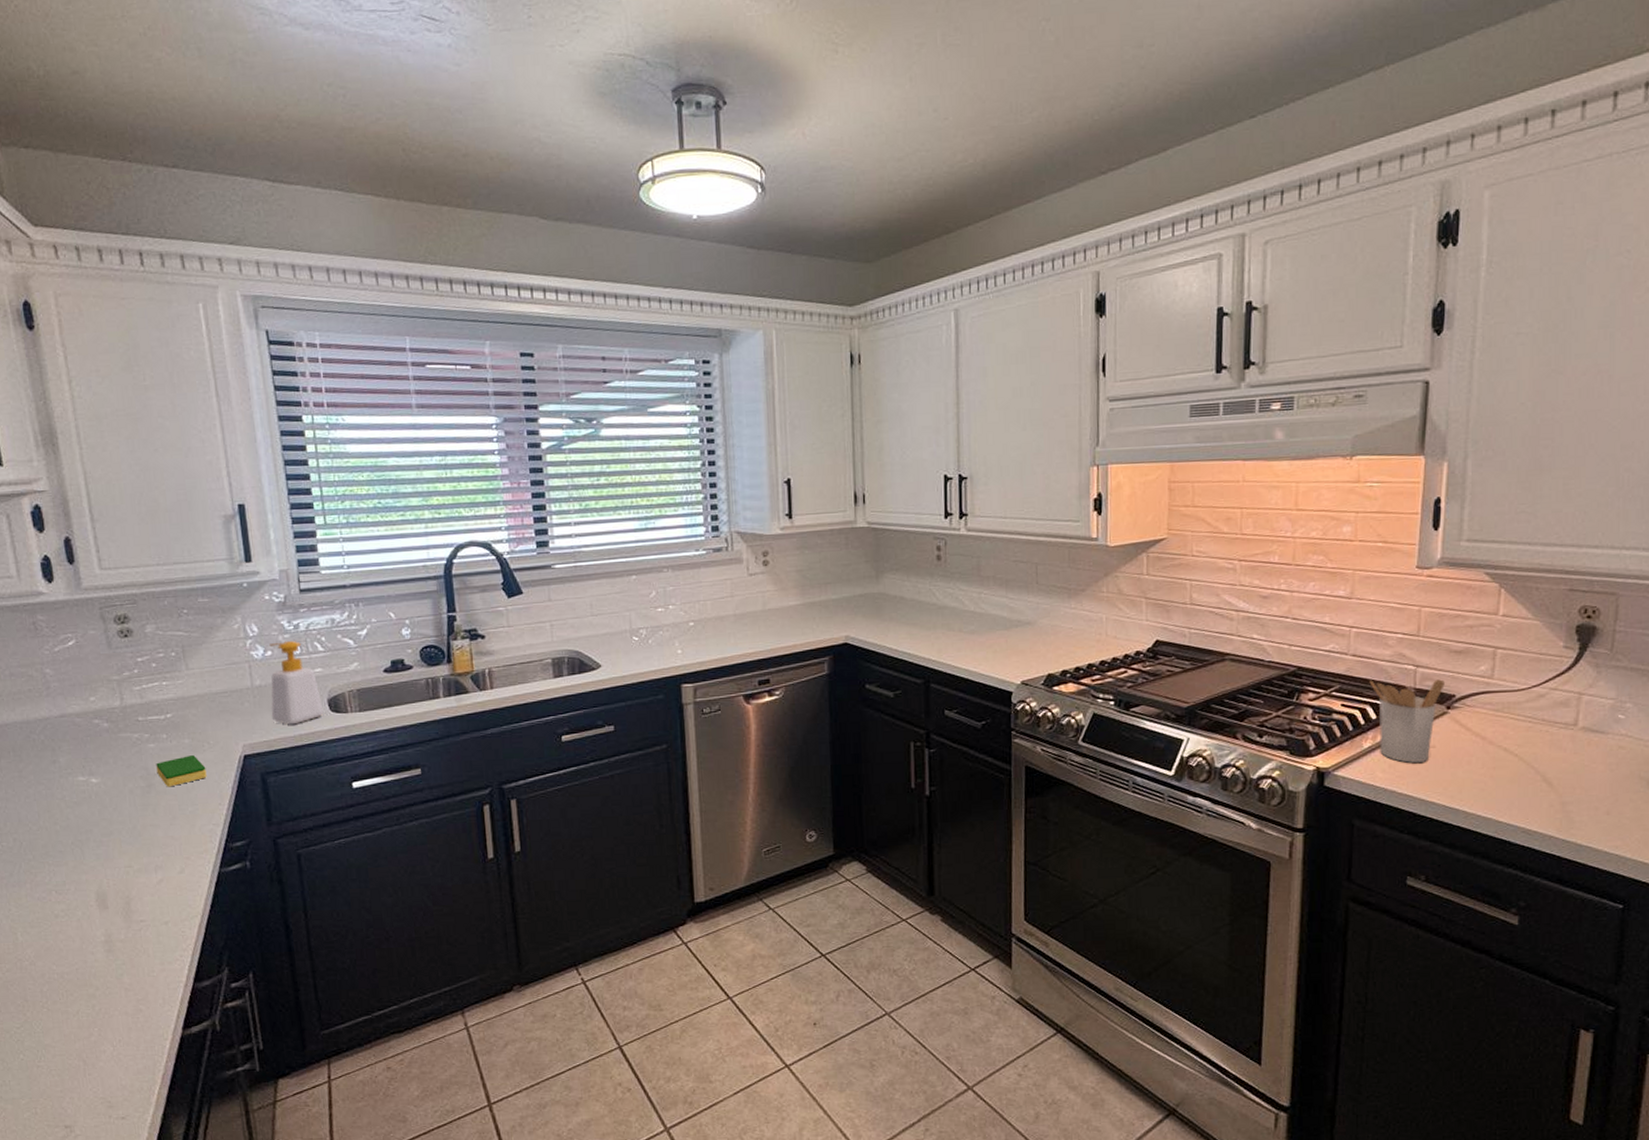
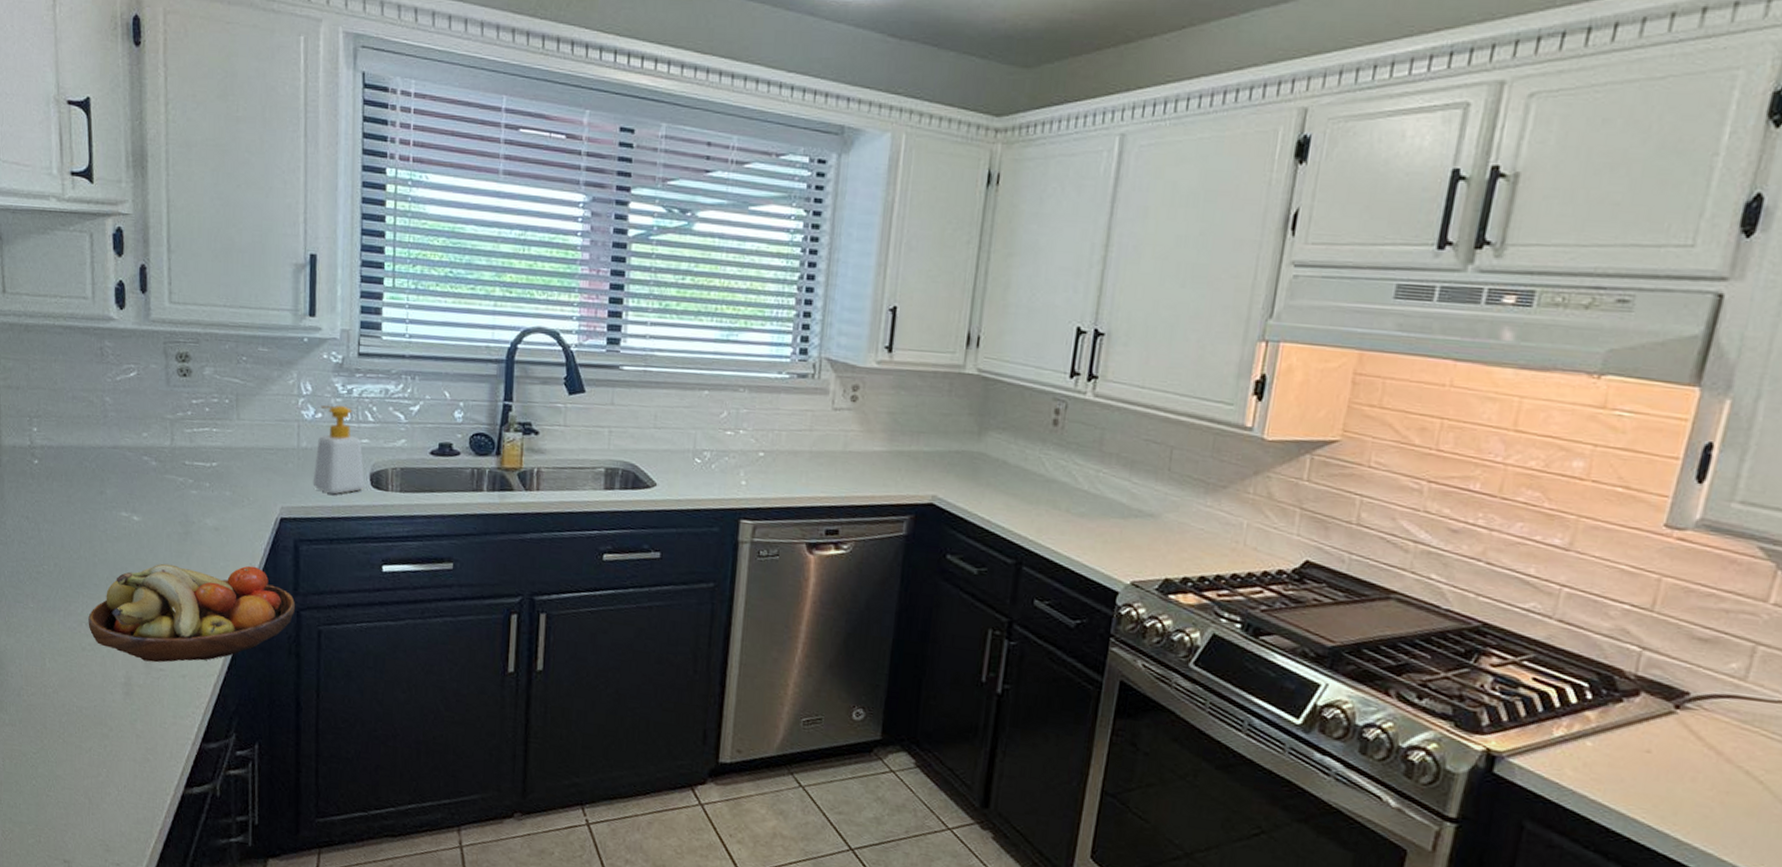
fruit bowl: none [57,805,271,916] -> present [88,563,296,663]
dish sponge: present [156,755,207,787] -> none [195,508,243,538]
utensil holder: present [1369,679,1445,763] -> none [1574,654,1678,768]

